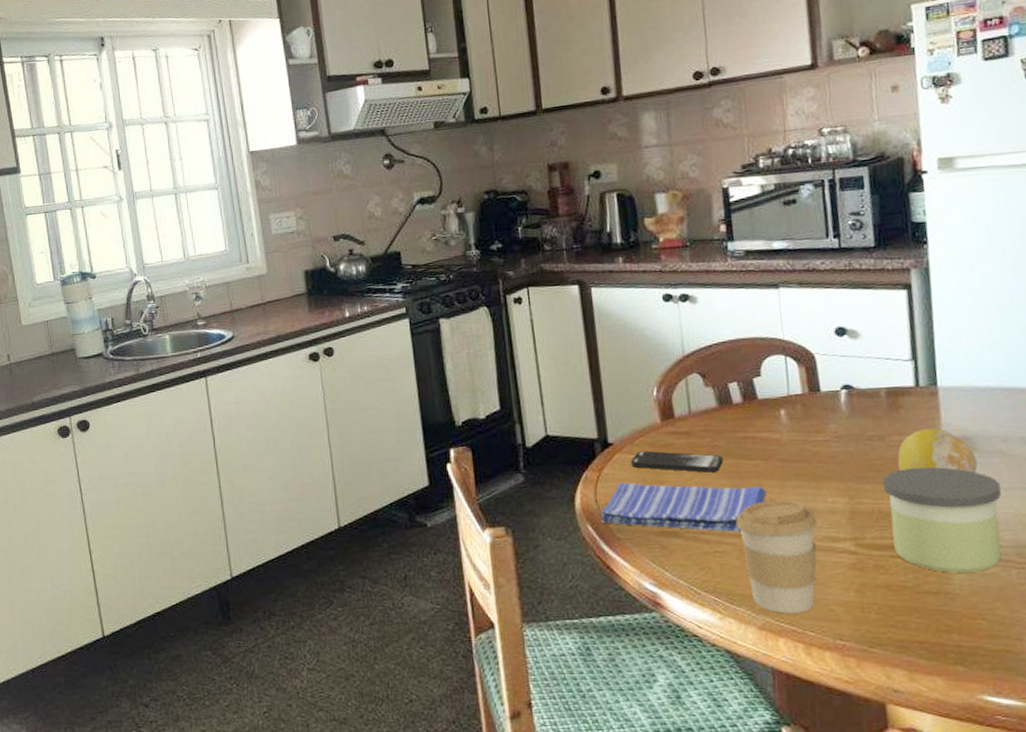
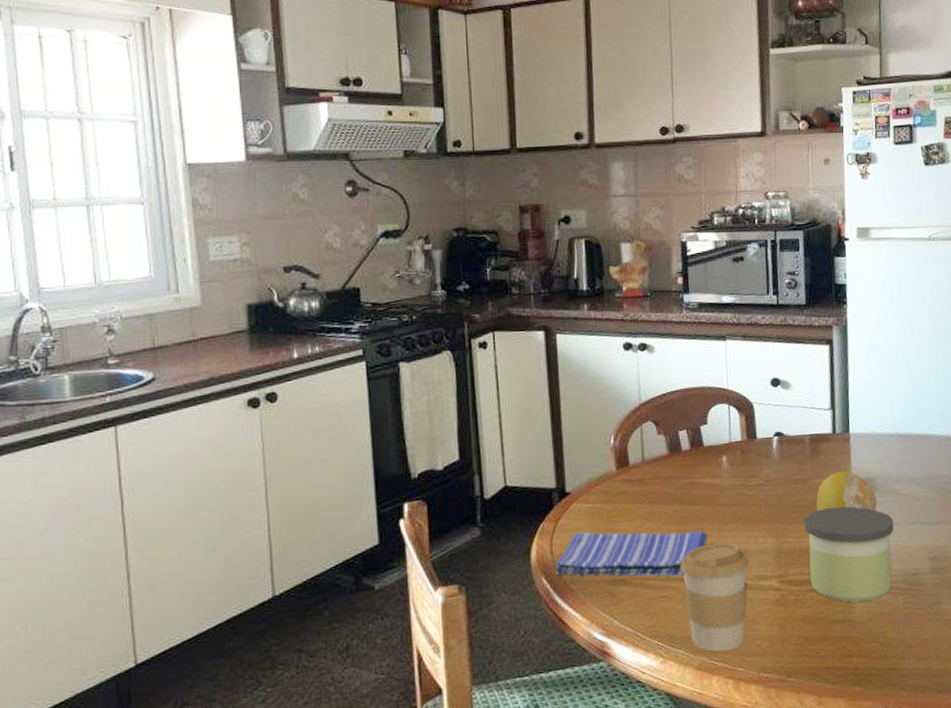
smartphone: present [631,450,723,473] -> none [586,499,671,519]

